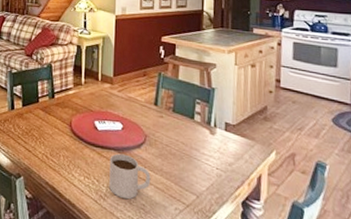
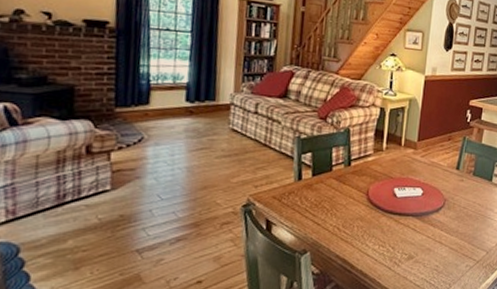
mug: present [109,153,151,200] -> none [404,219,447,263]

